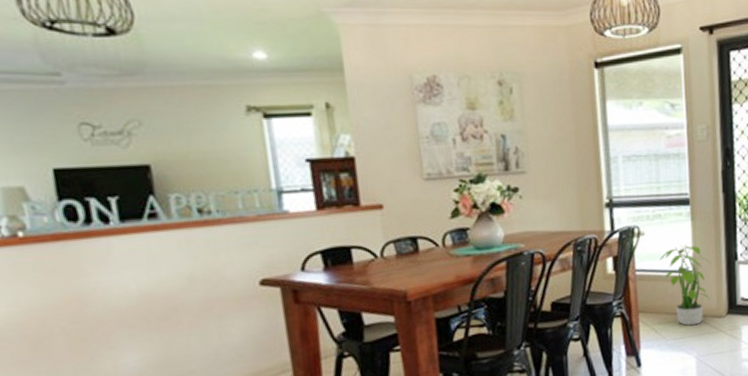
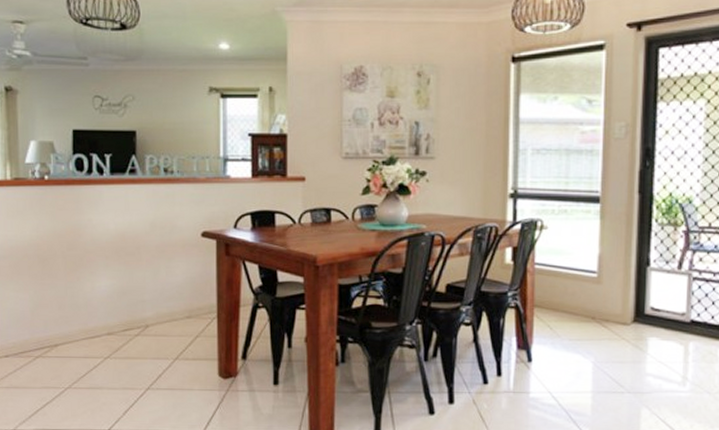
potted plant: present [660,244,712,326] -> none [562,243,620,329]

